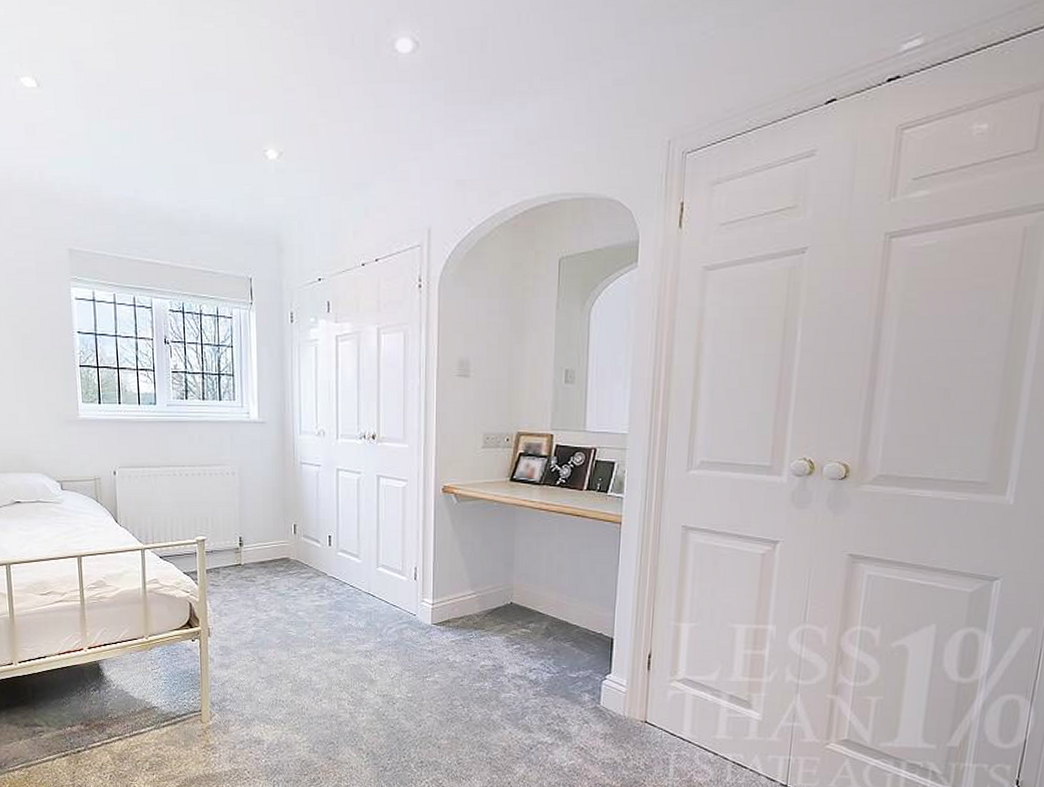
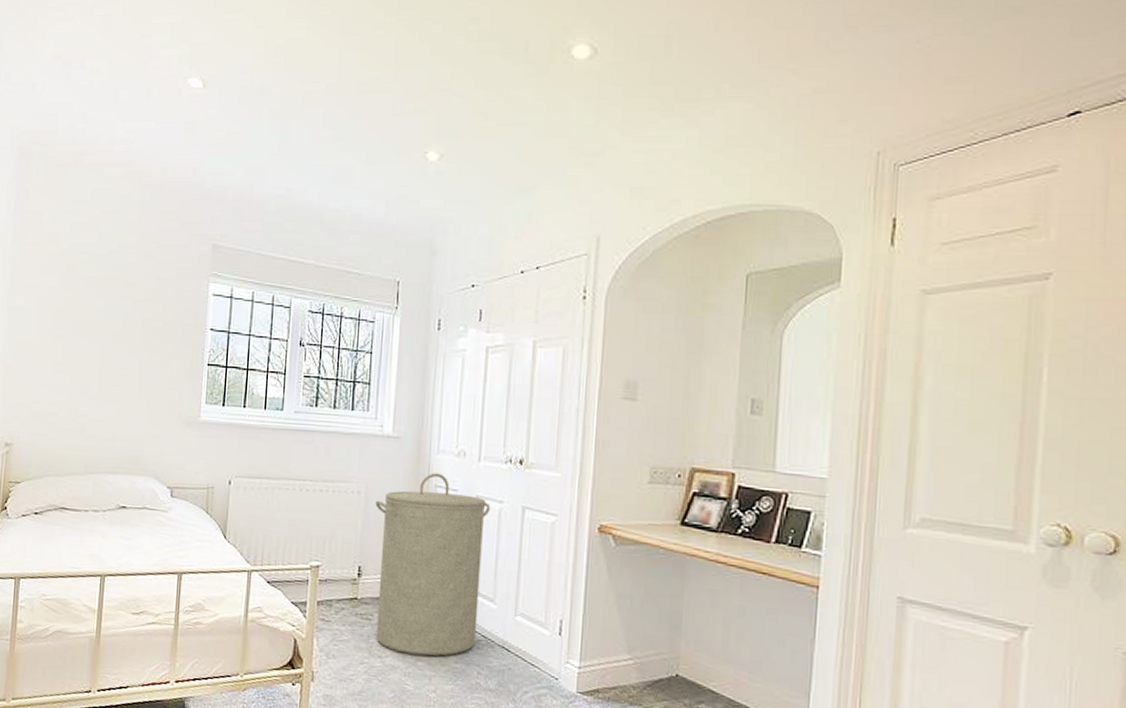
laundry hamper: none [249,452,350,607] -> present [375,473,491,657]

